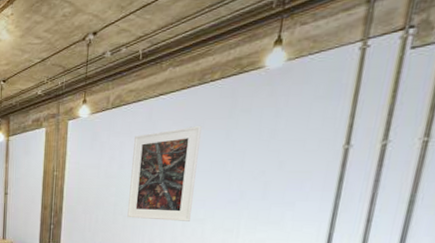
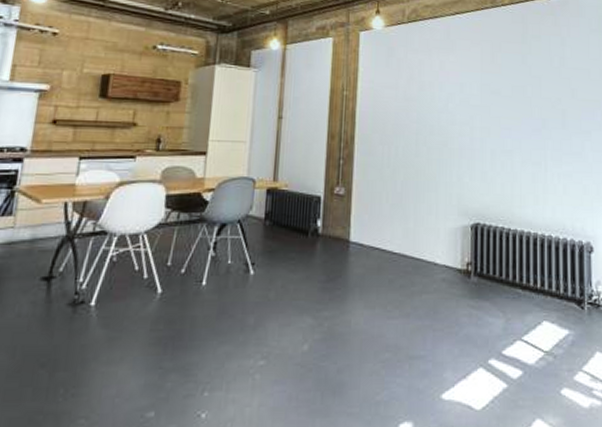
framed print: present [127,125,202,221] -> none [432,48,499,153]

